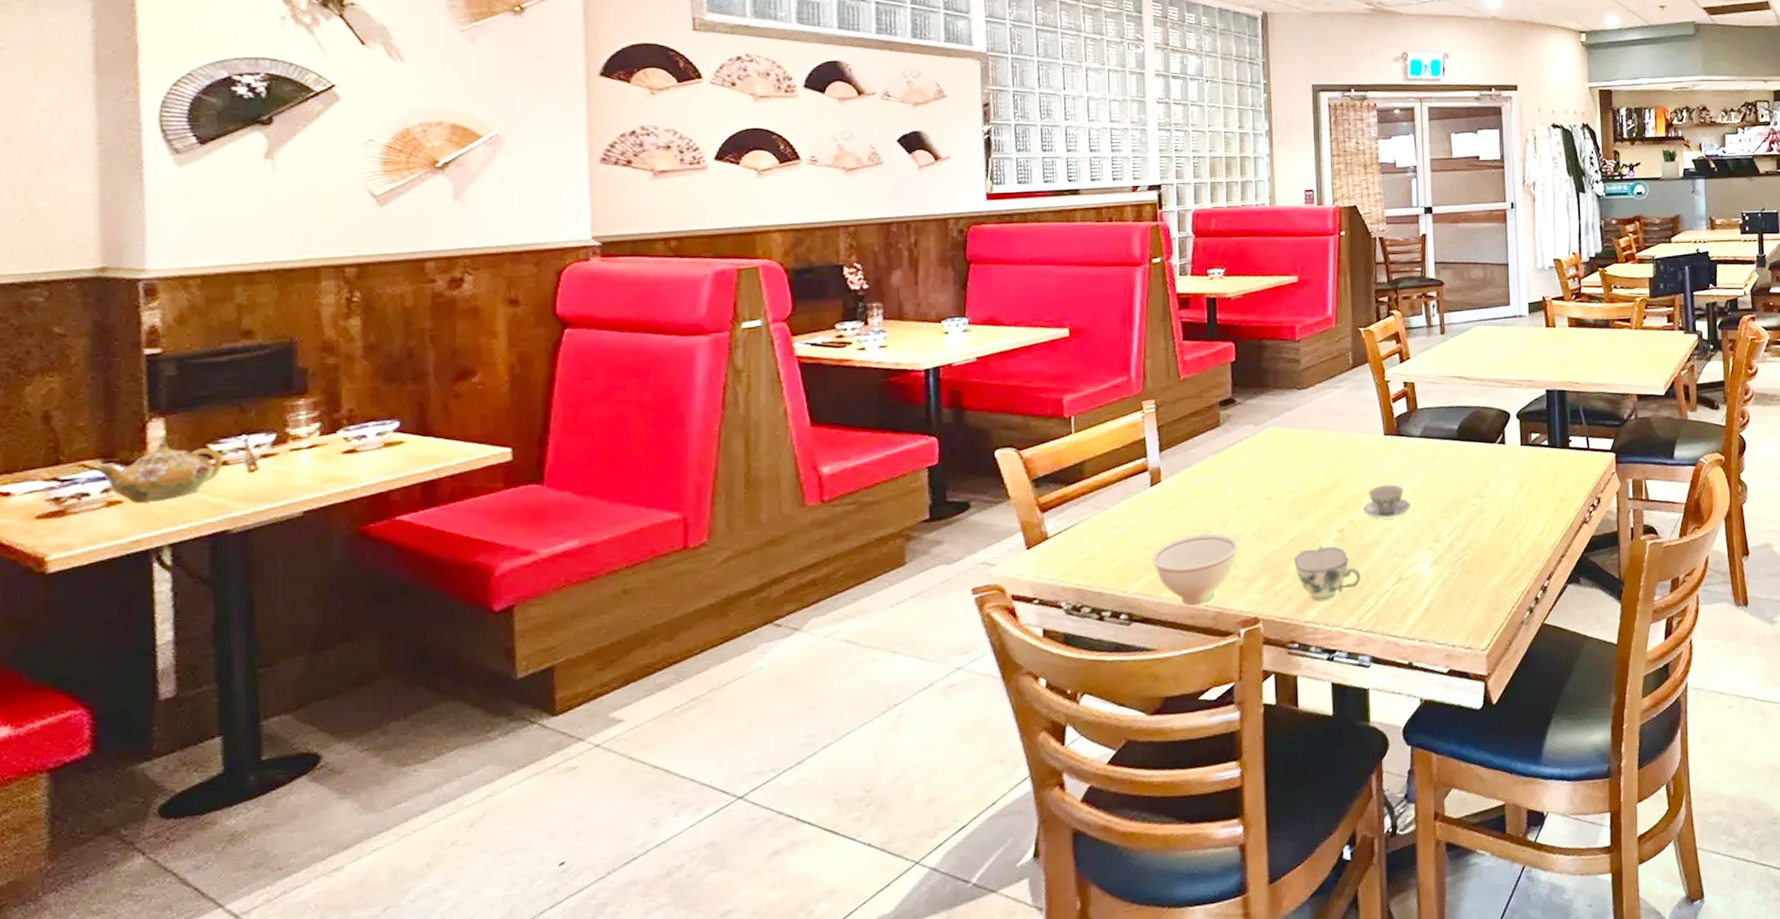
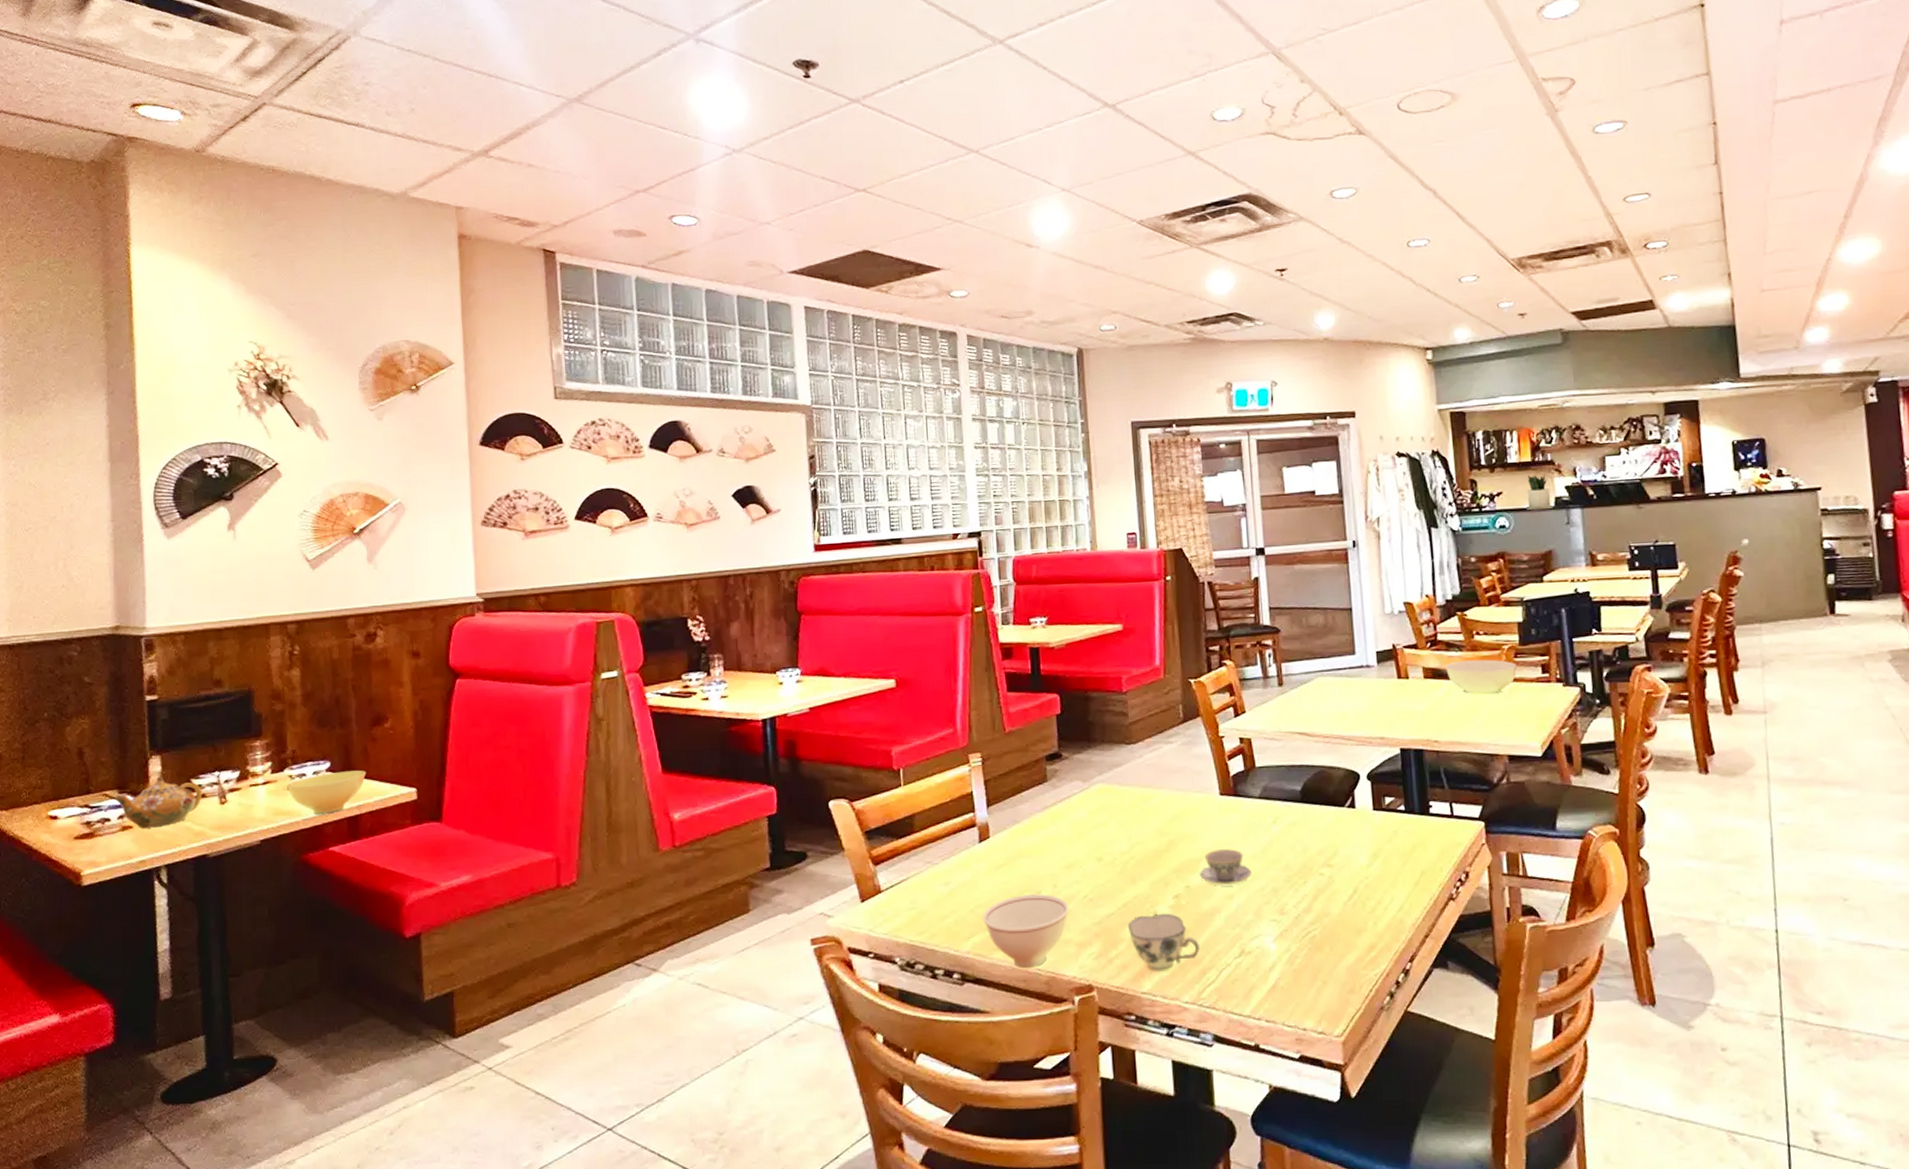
bowl: none [339,430,448,480] -> present [286,770,367,814]
bowl: none [1586,310,1648,341] -> present [1444,659,1518,695]

